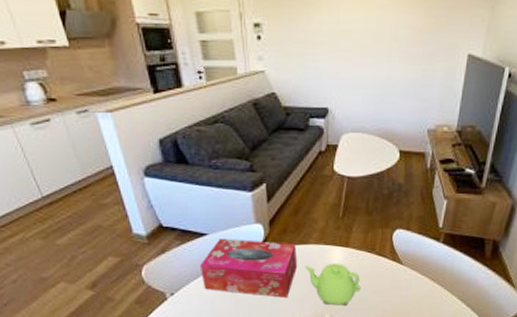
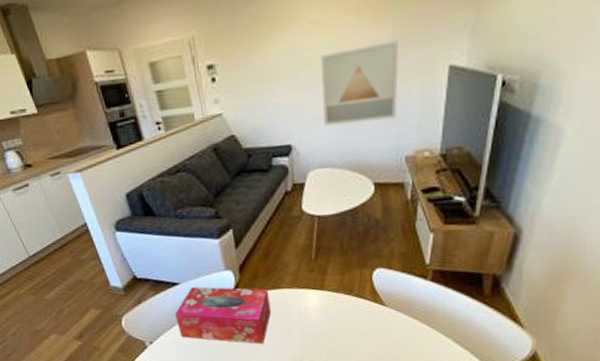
teapot: present [305,264,361,306] -> none [279,308,341,351]
wall art: none [359,26,428,95] -> present [321,40,399,126]

